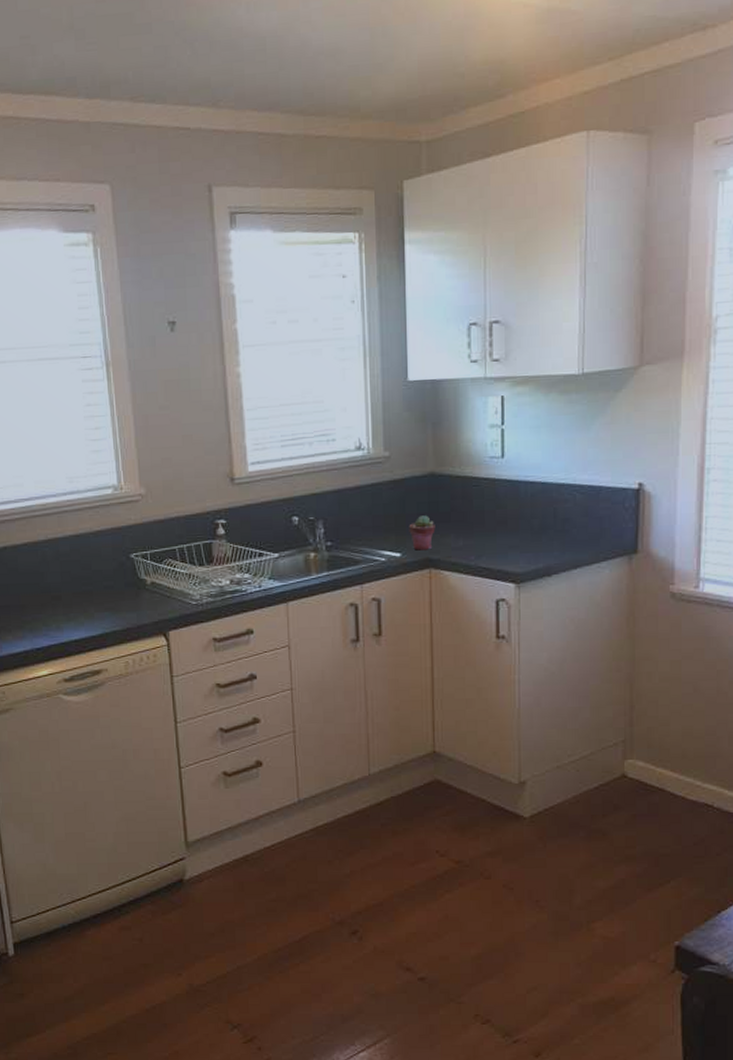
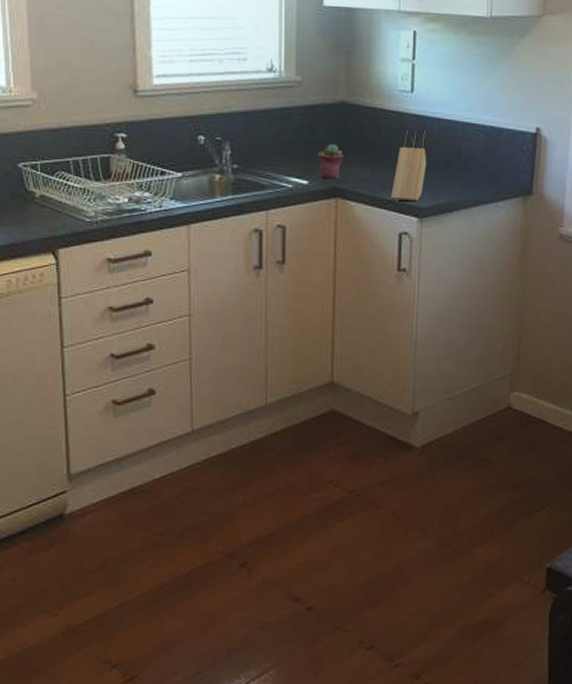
knife block: none [485,495,522,568] -> present [391,129,427,202]

